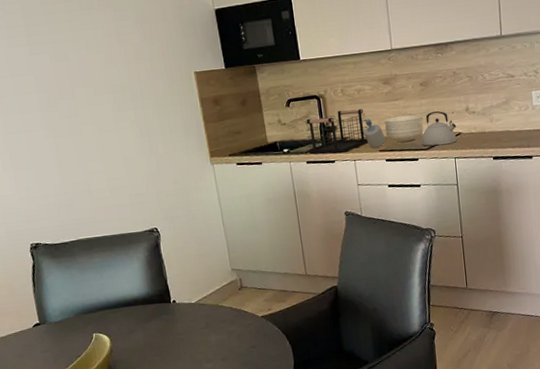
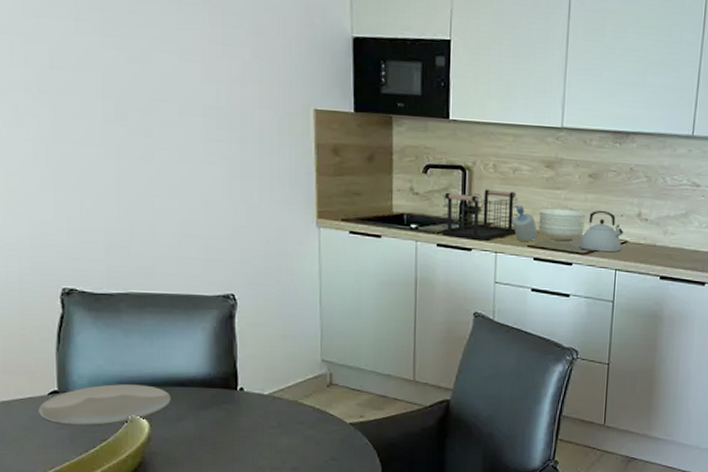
plate: none [27,309,123,349] -> present [39,384,171,427]

